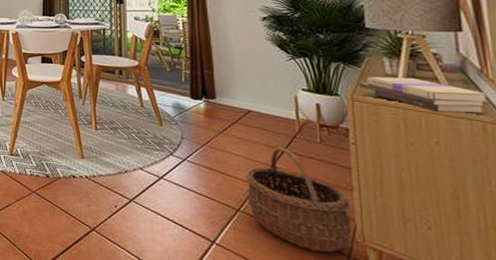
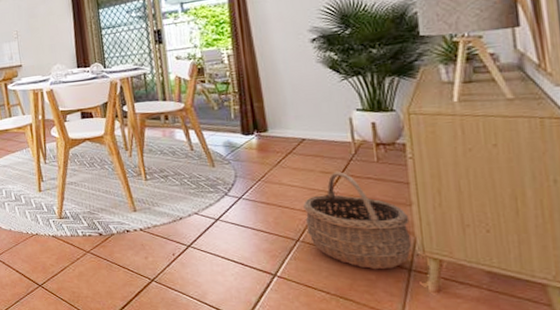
books: present [359,77,488,114] -> none [414,81,546,115]

